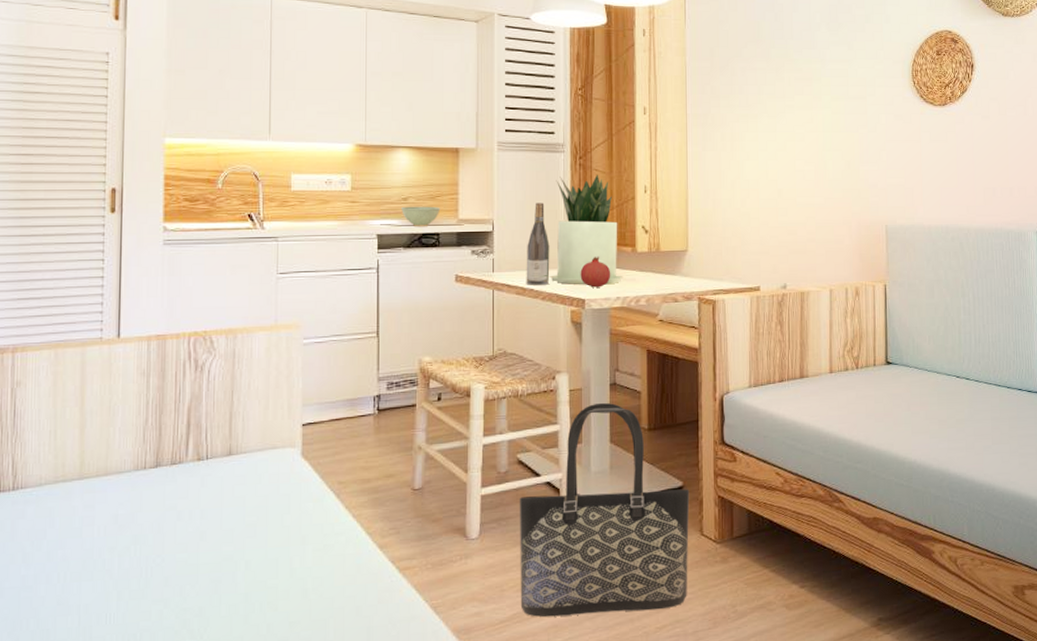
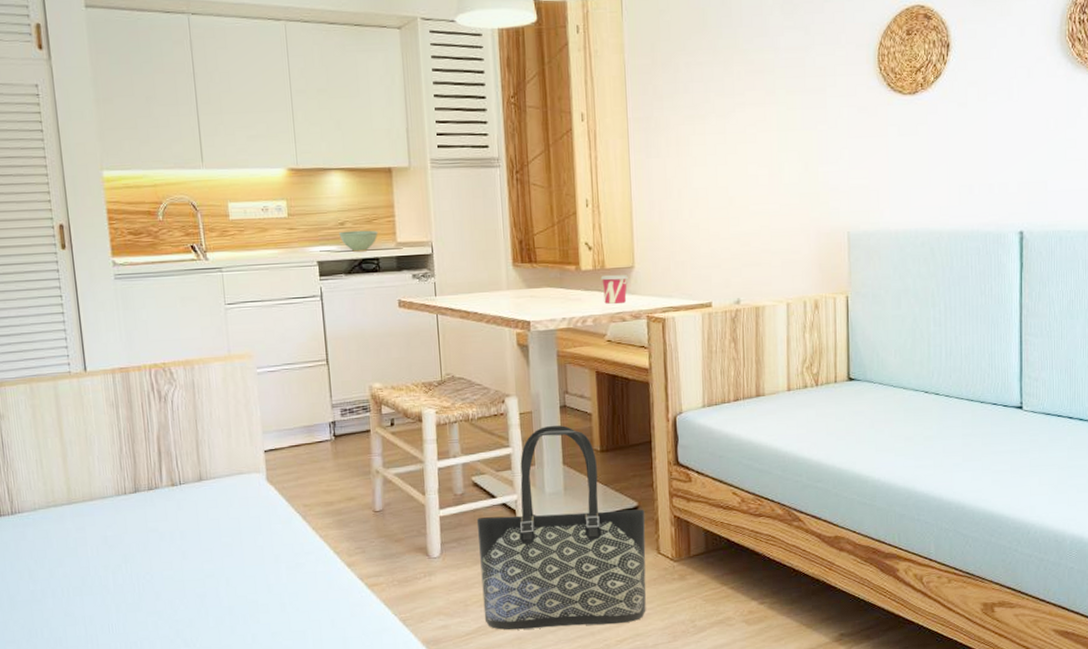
wine bottle: present [526,202,550,285] -> none [468,222,493,309]
planter: present [550,174,623,284] -> none [493,189,568,306]
fruit: present [580,257,611,288] -> none [523,277,556,309]
cup: none [655,257,682,286] -> present [600,274,628,305]

